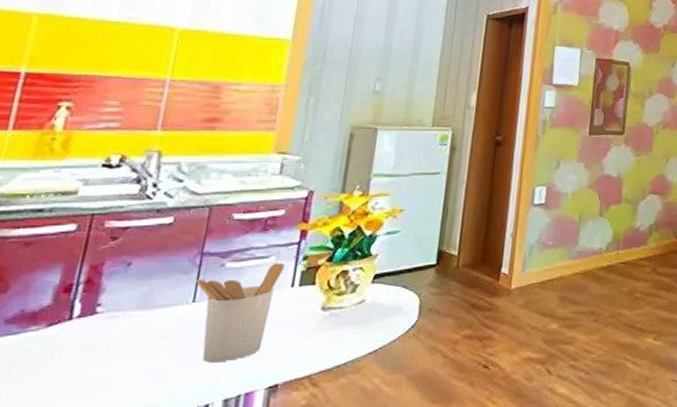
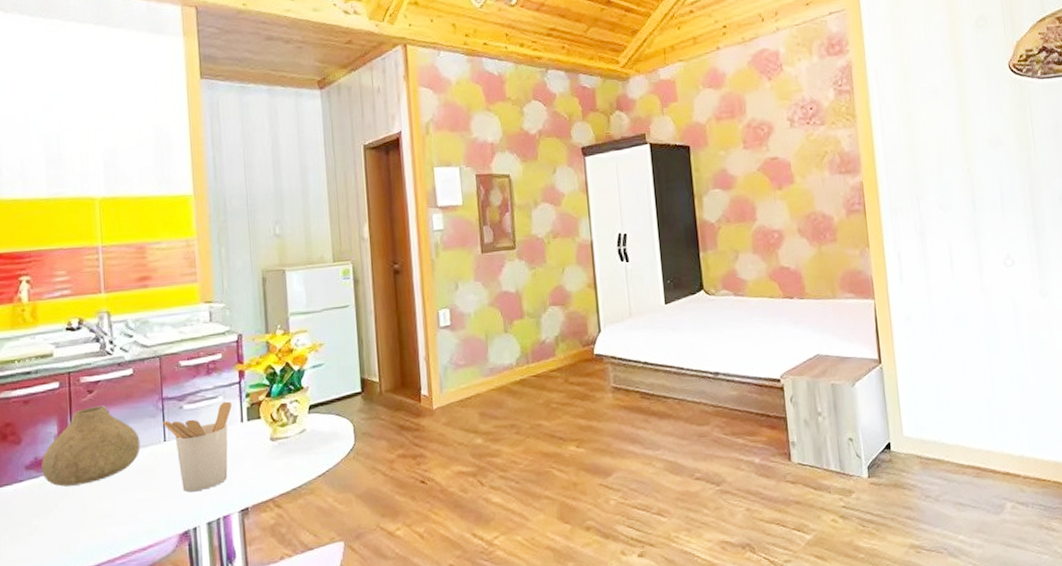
vase: none [25,255,163,347] -> present [41,405,141,487]

